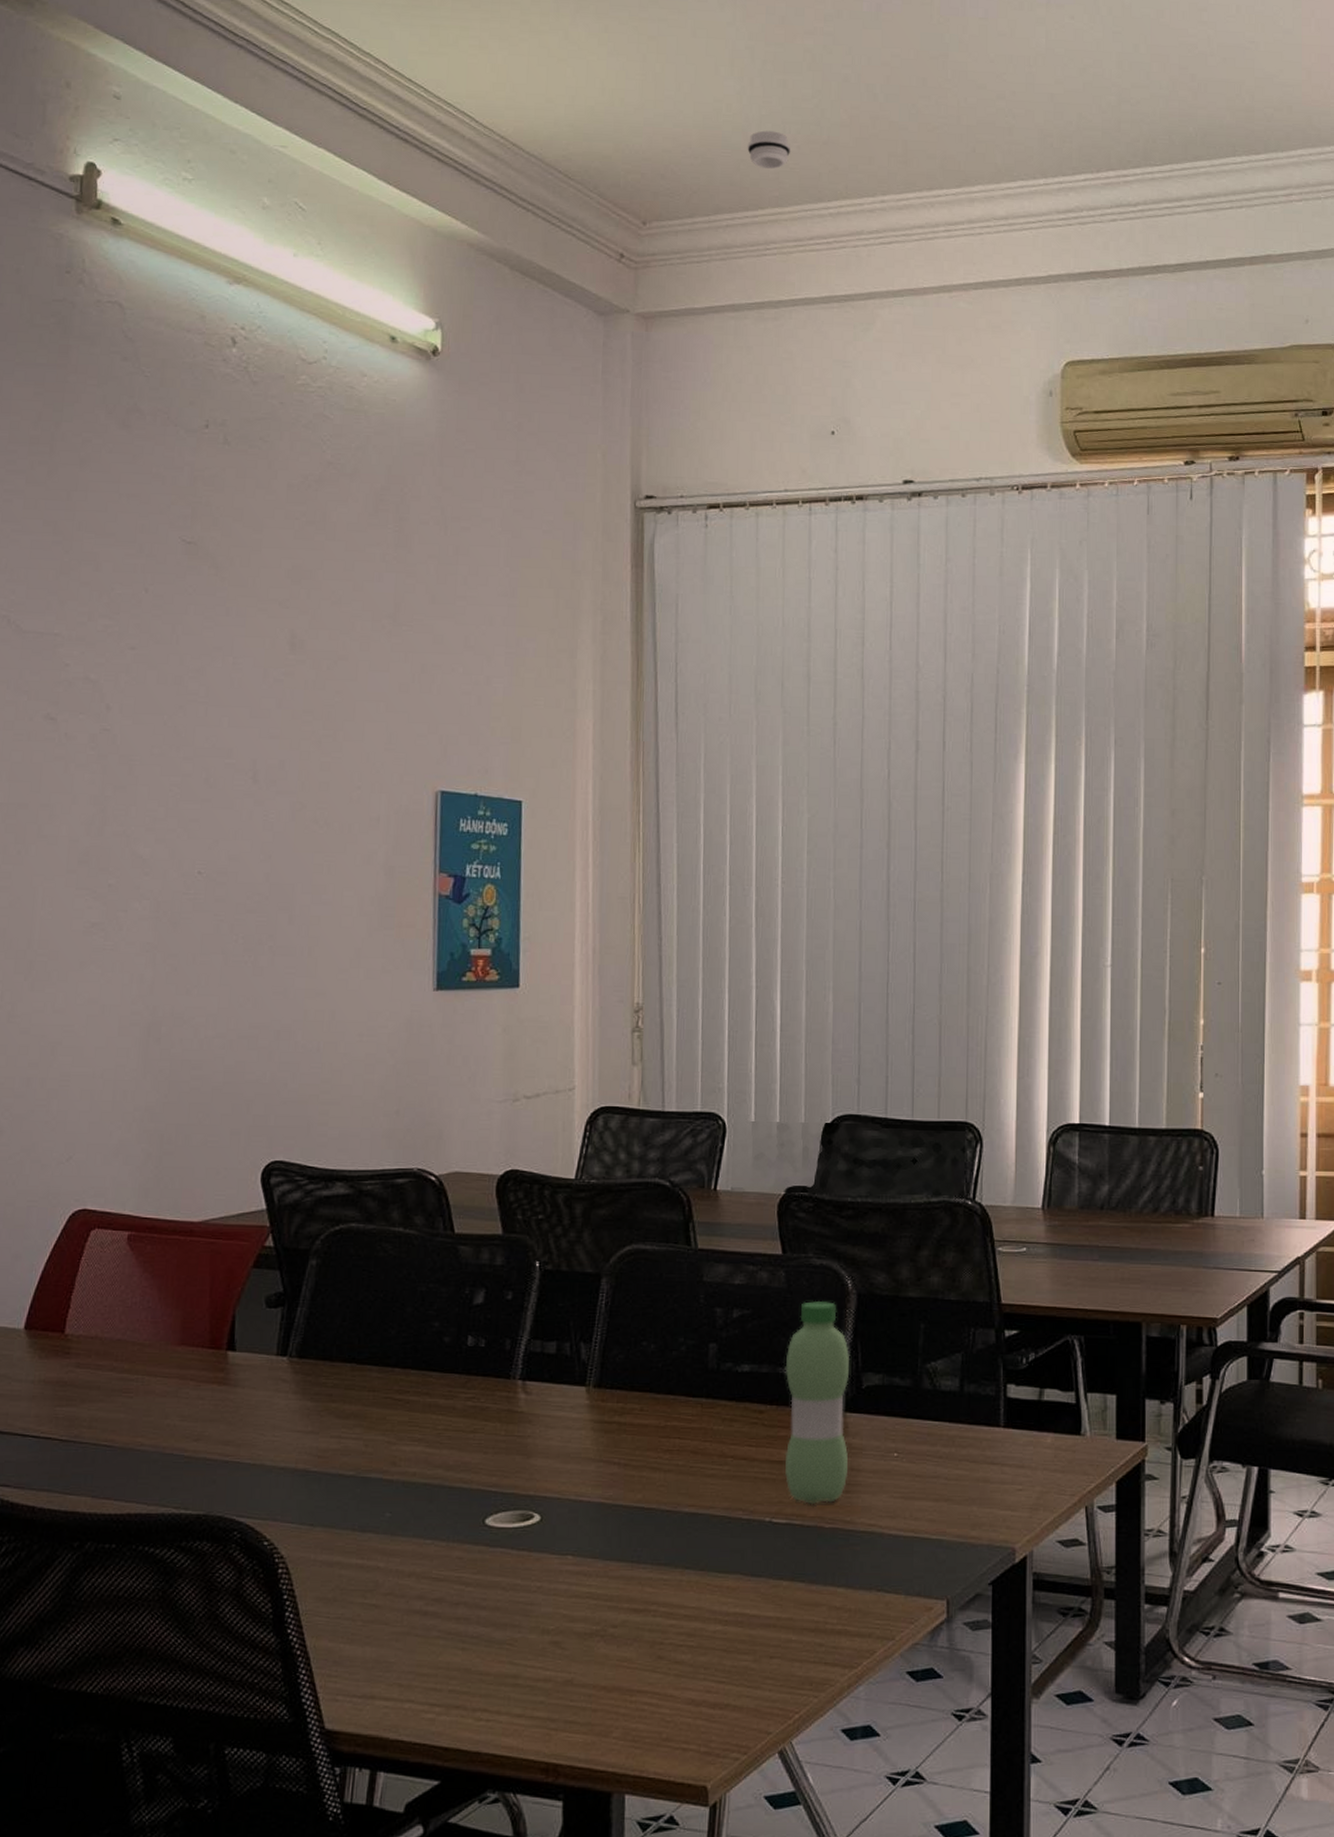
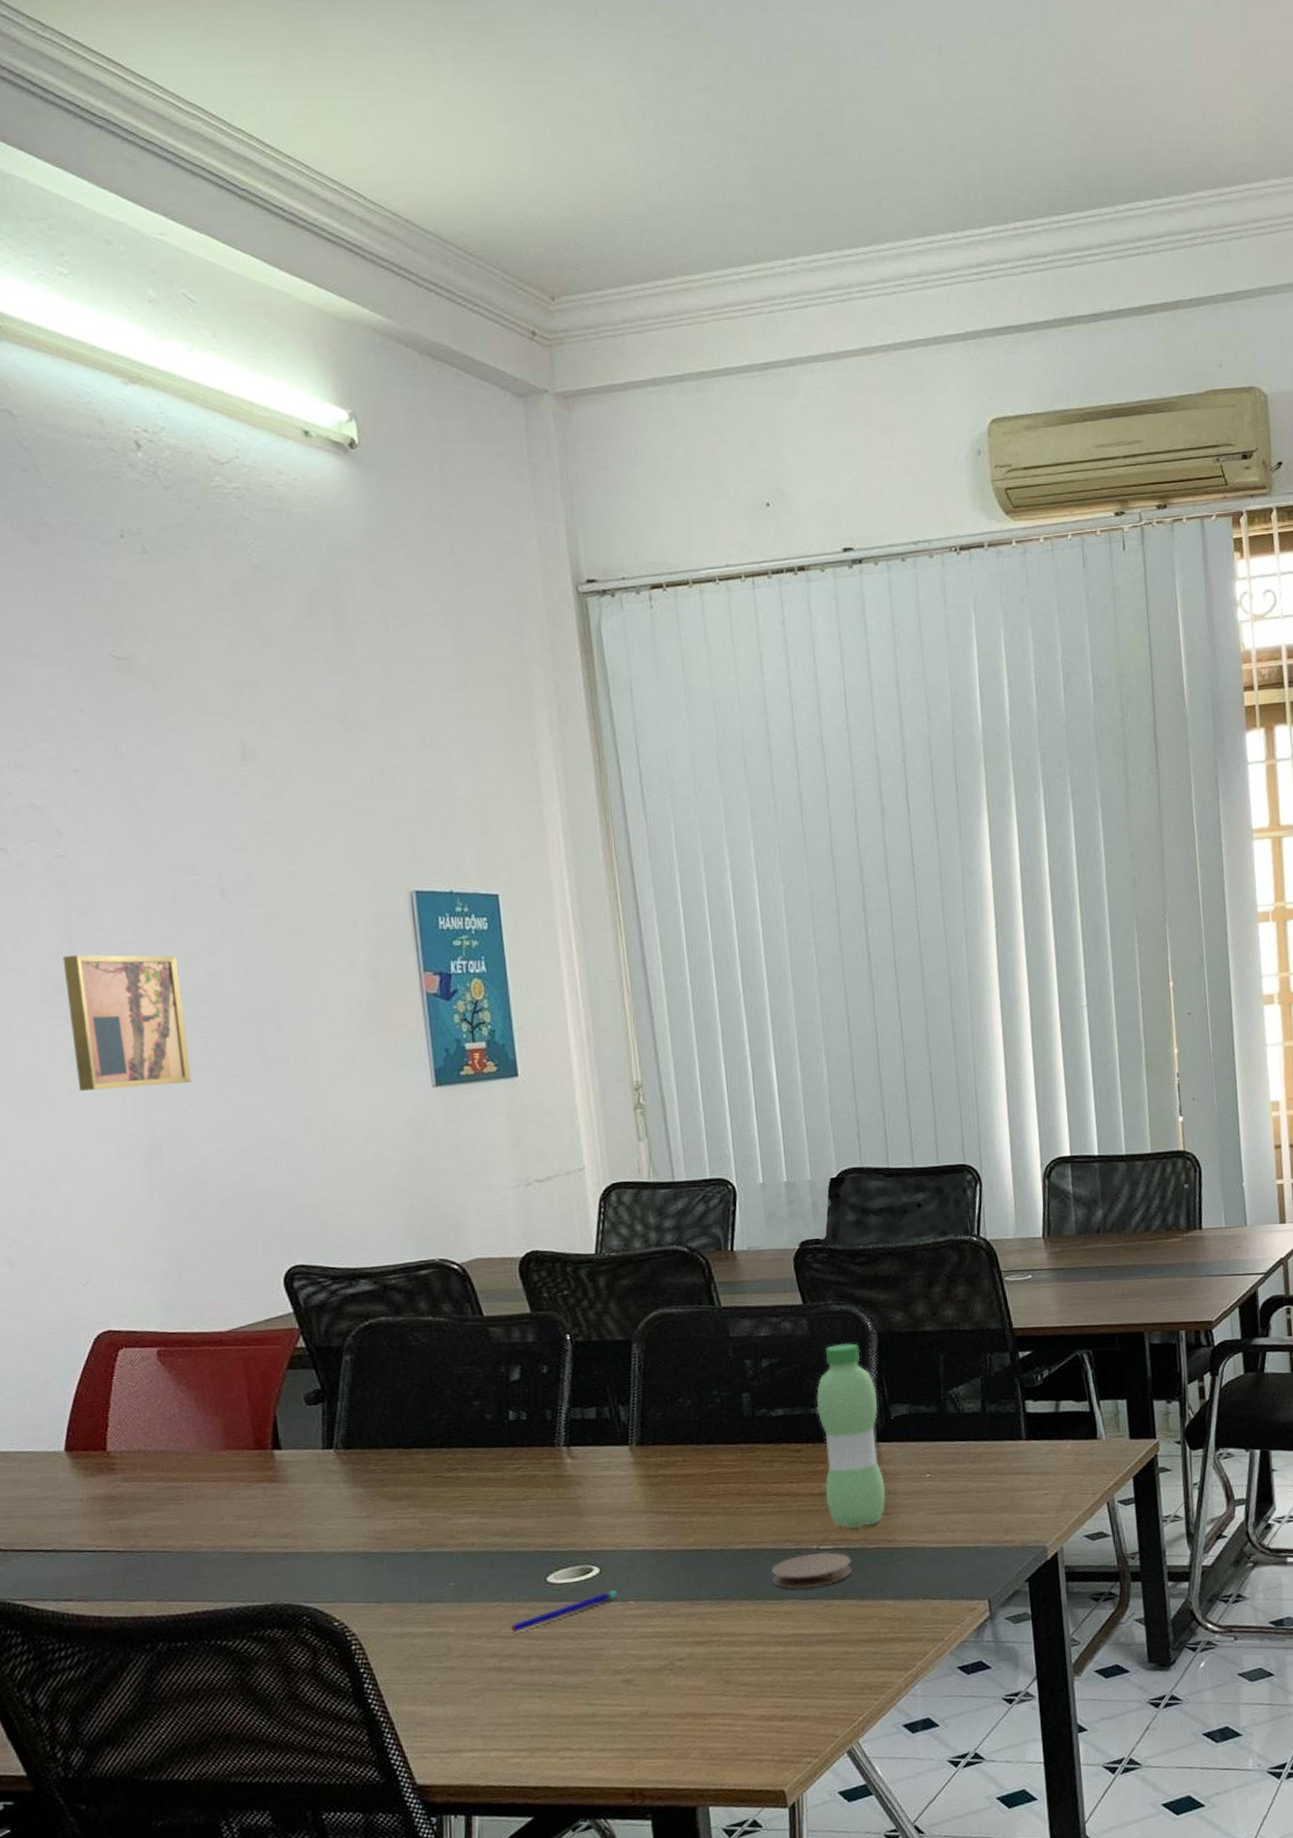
wall art: none [90,827,202,965] -> present [63,954,192,1092]
pen: none [442,1542,558,1575] -> present [511,1590,620,1632]
coaster: none [719,1526,805,1565] -> present [772,1552,852,1589]
smoke detector: present [747,130,791,169] -> none [649,195,695,235]

